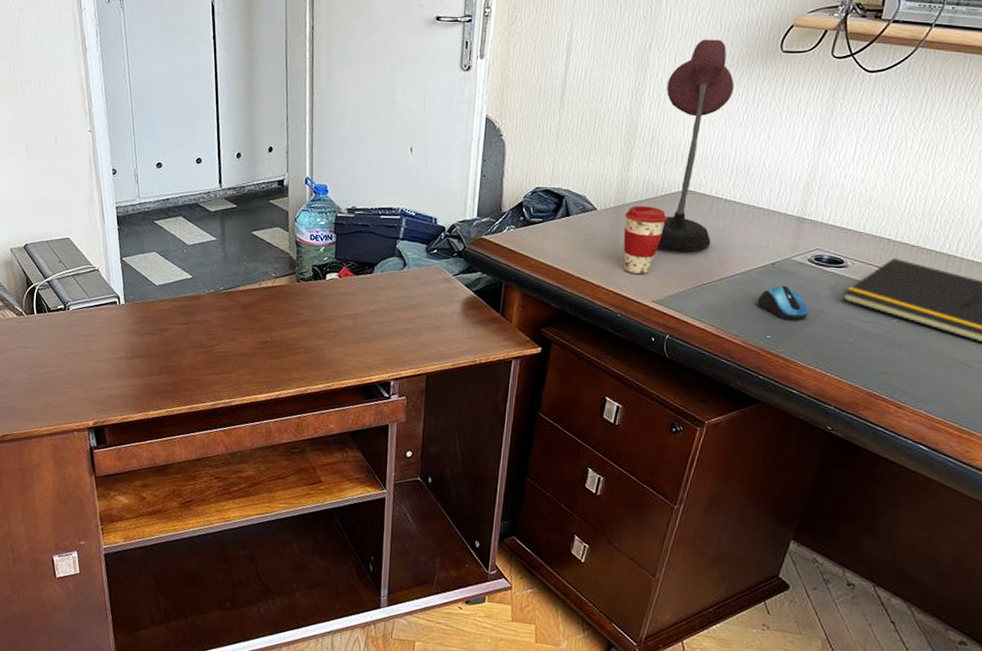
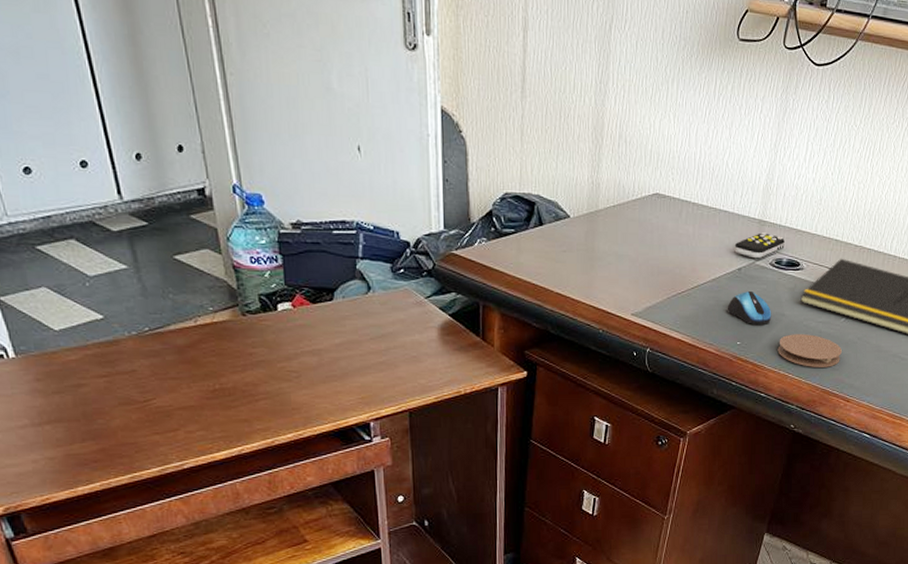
coffee cup: present [623,205,668,275] -> none [598,211,641,287]
desk lamp: present [657,39,734,251] -> none [631,21,695,260]
remote control: none [768,229,827,255] -> present [734,232,785,259]
coaster: none [814,331,893,370] -> present [777,334,842,367]

